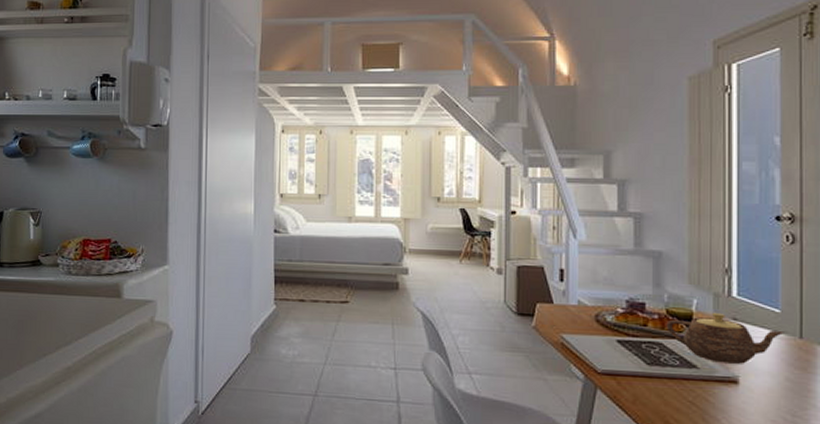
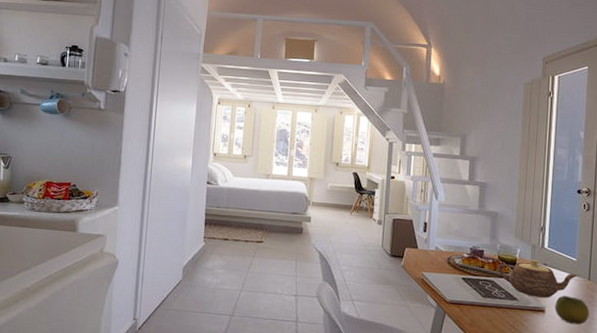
fruit: none [753,359,804,400] -> present [555,295,589,325]

